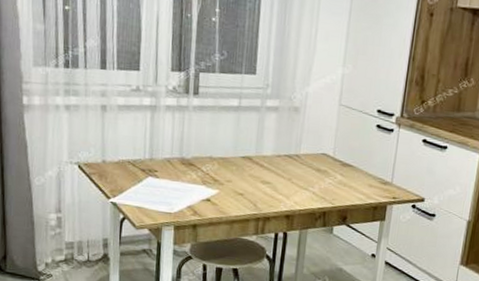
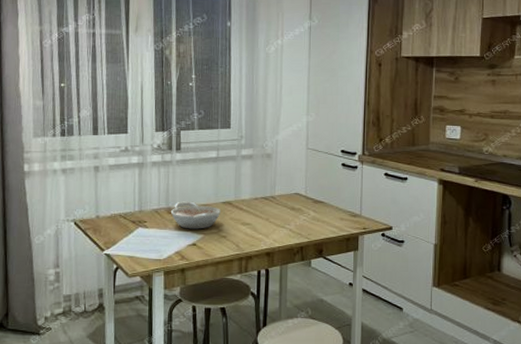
bowl: none [184,152,240,184] -> present [170,201,221,229]

